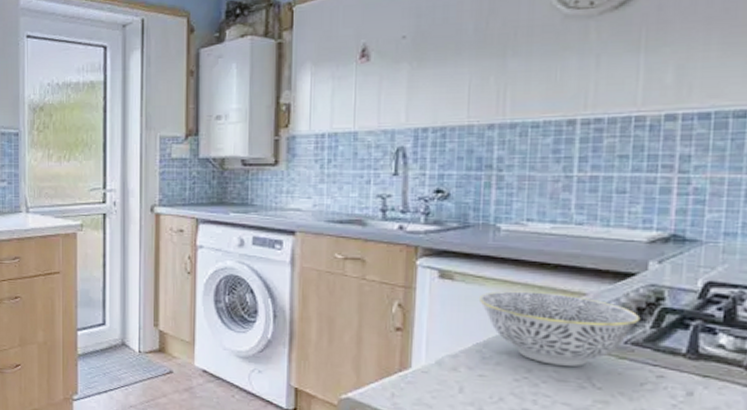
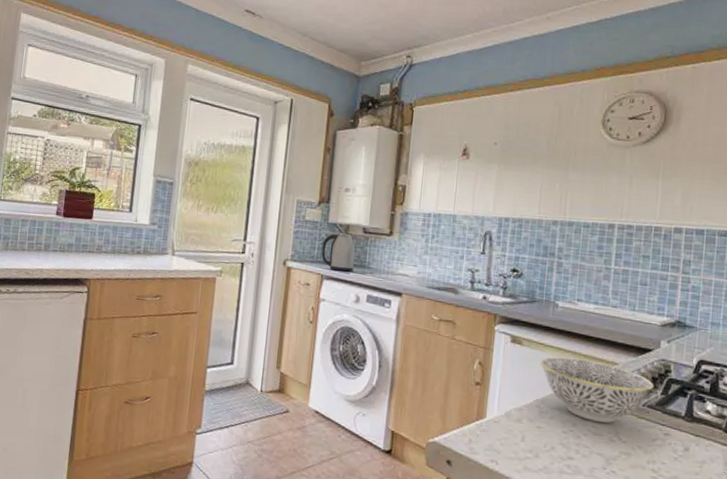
kettle: none [194,168,234,212] -> present [321,233,356,272]

